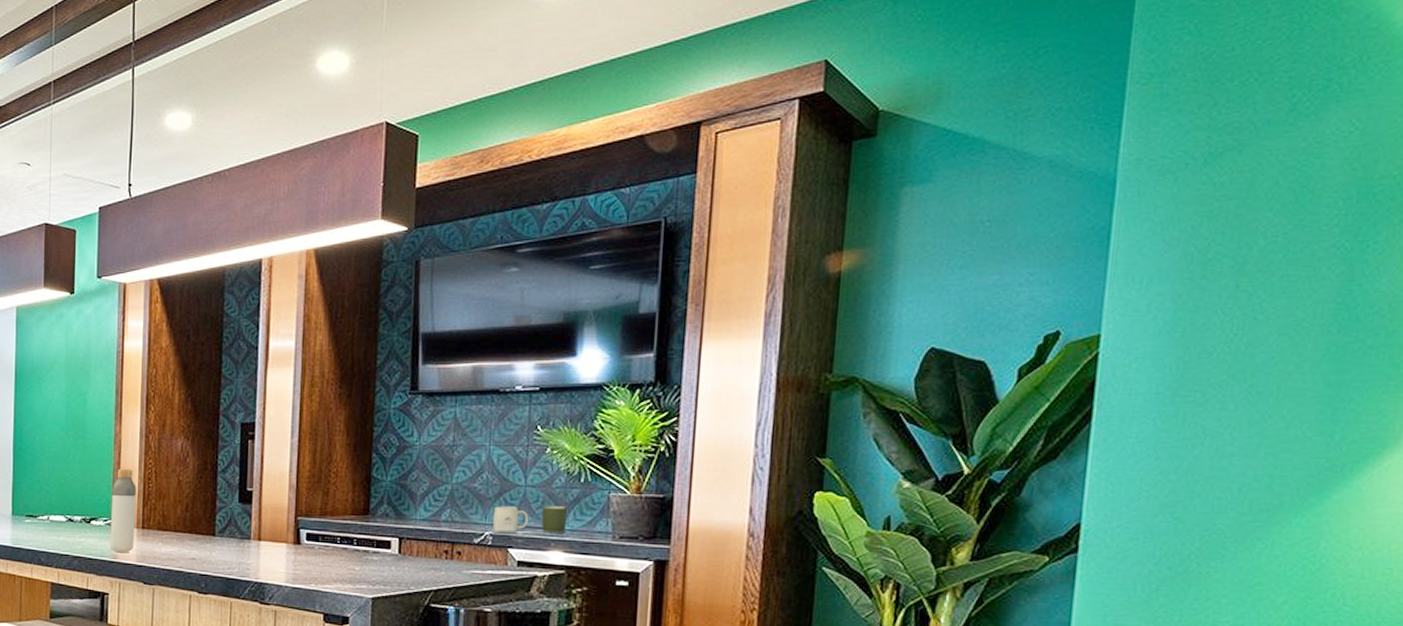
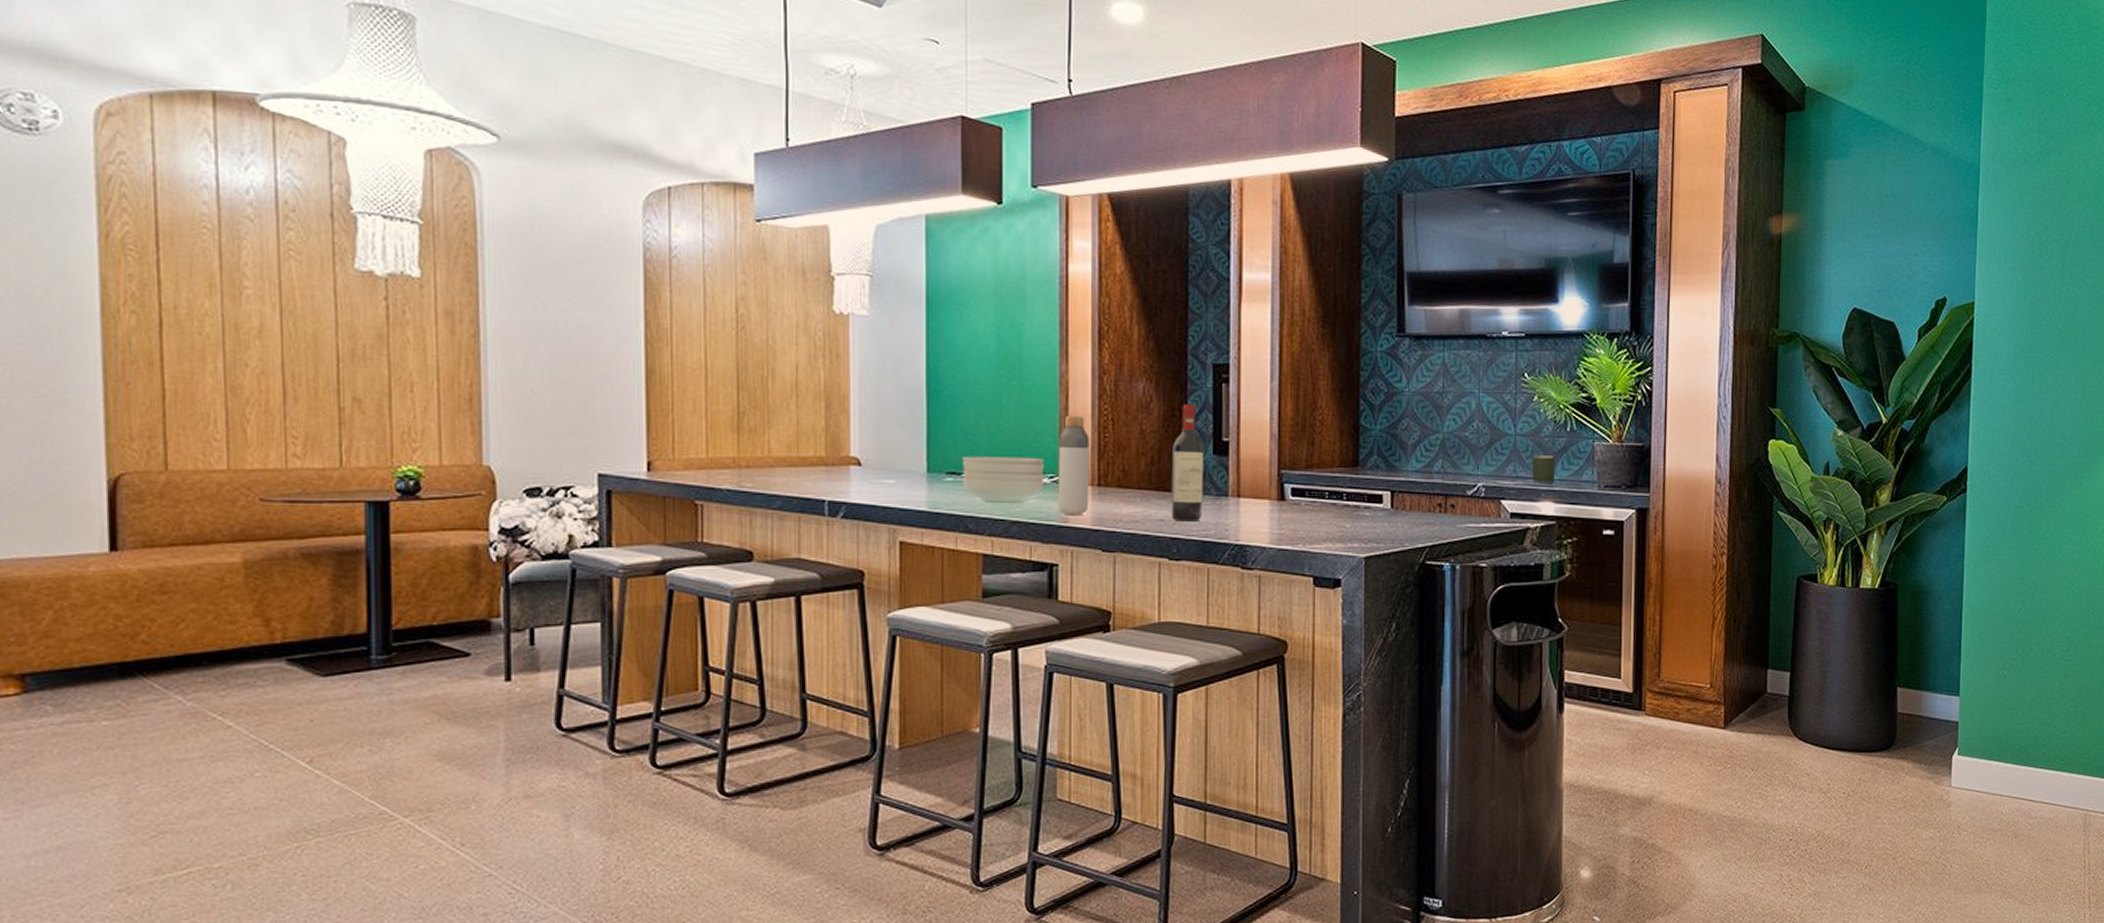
bowl: none [37,502,101,541] -> present [962,456,1045,503]
wine bottle: none [201,459,231,561] -> present [1171,404,1203,522]
mug: present [492,506,529,535] -> none [1484,456,1520,486]

